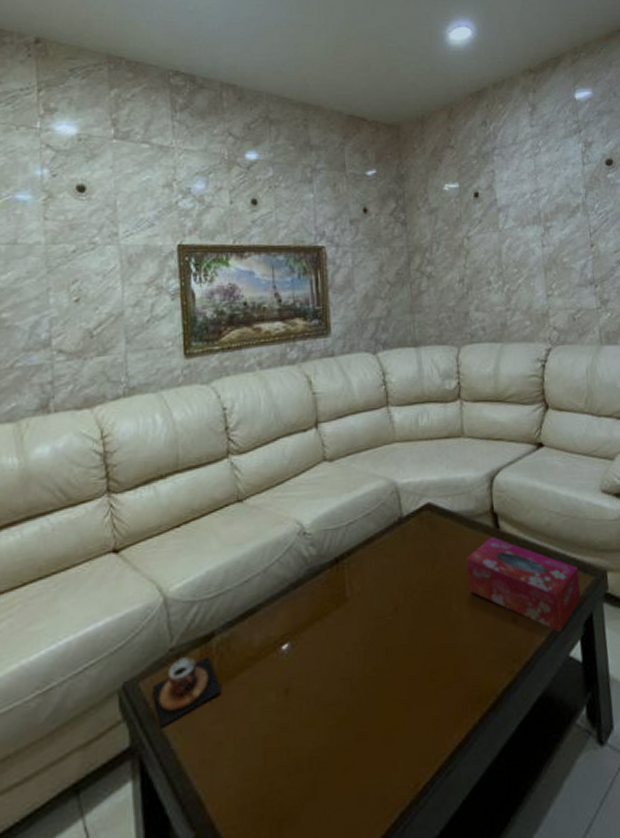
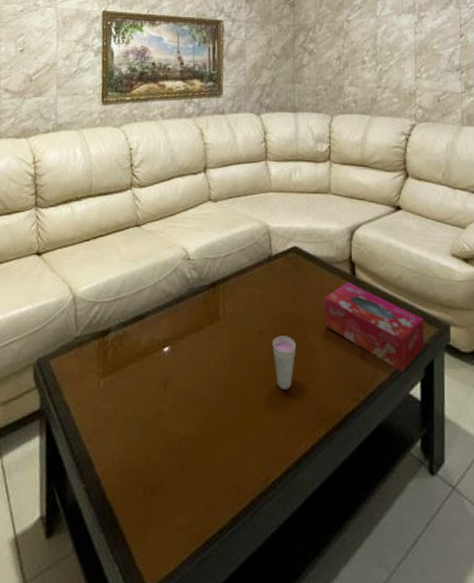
teacup: present [151,655,223,728] -> none [59,344,114,399]
cup: none [411,609,439,674] -> present [272,336,296,390]

